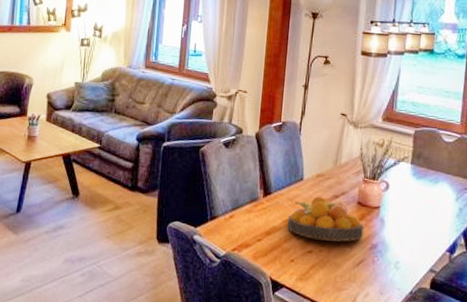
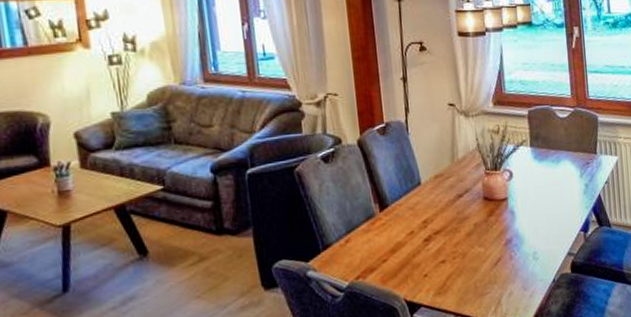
fruit bowl: present [287,196,364,242] -> none [411,199,496,248]

